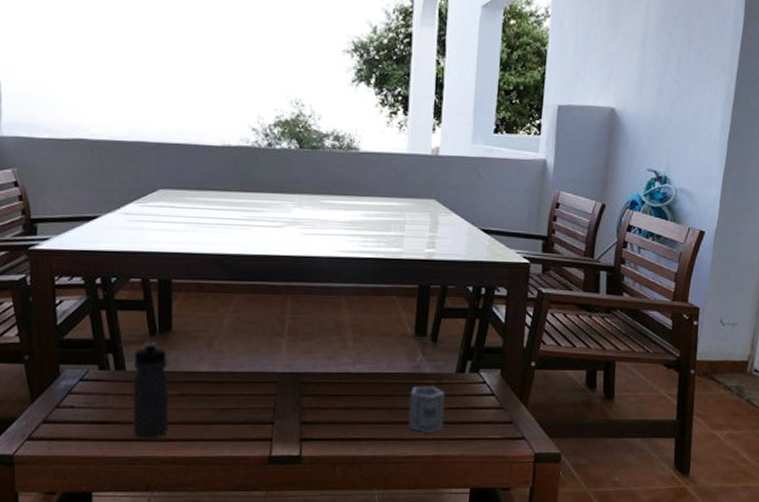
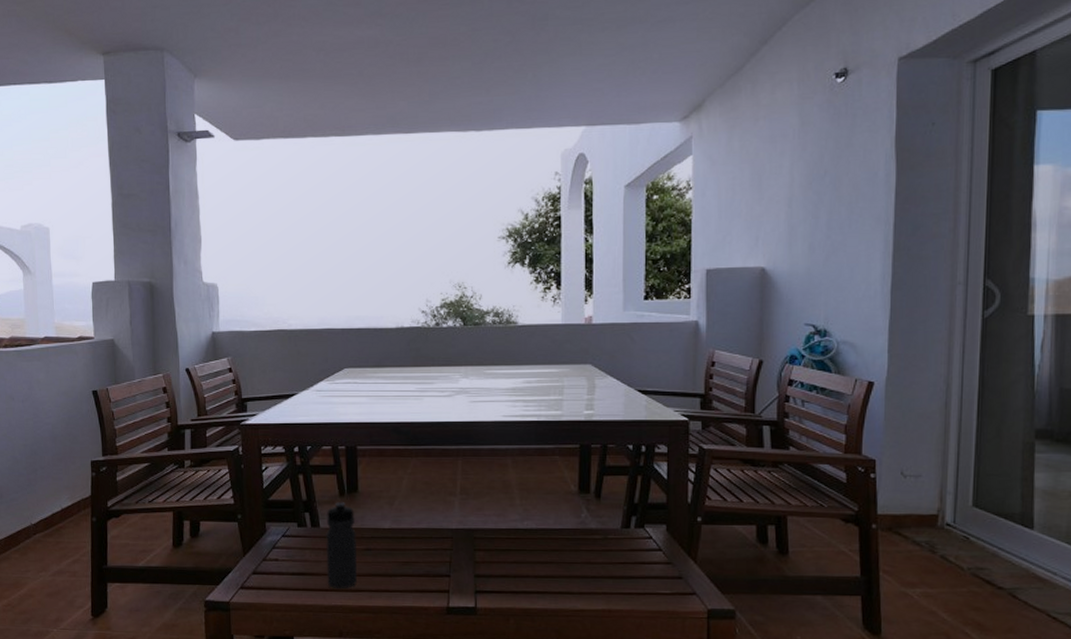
cup: present [408,385,446,434] -> none [576,541,613,588]

